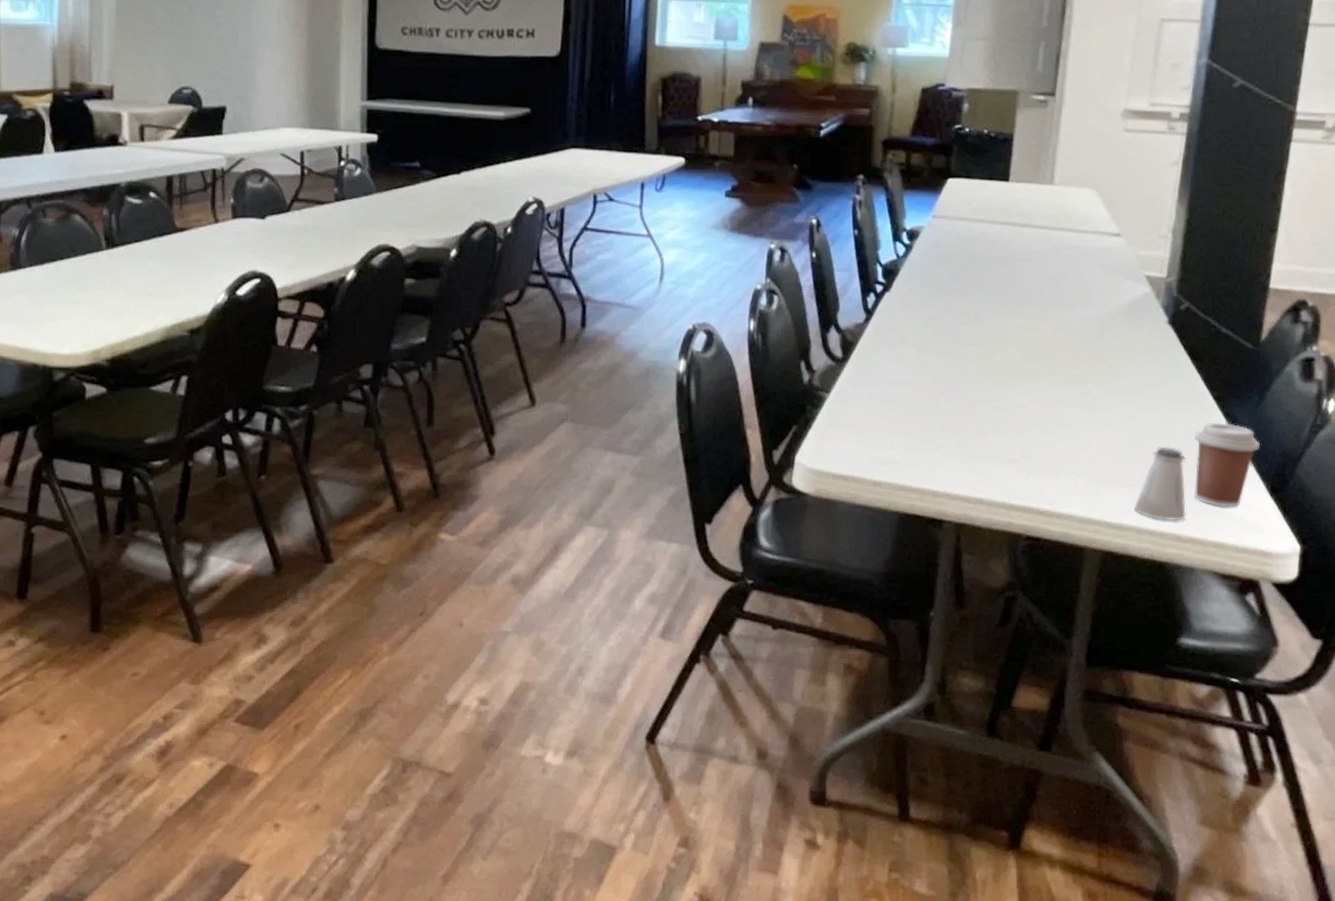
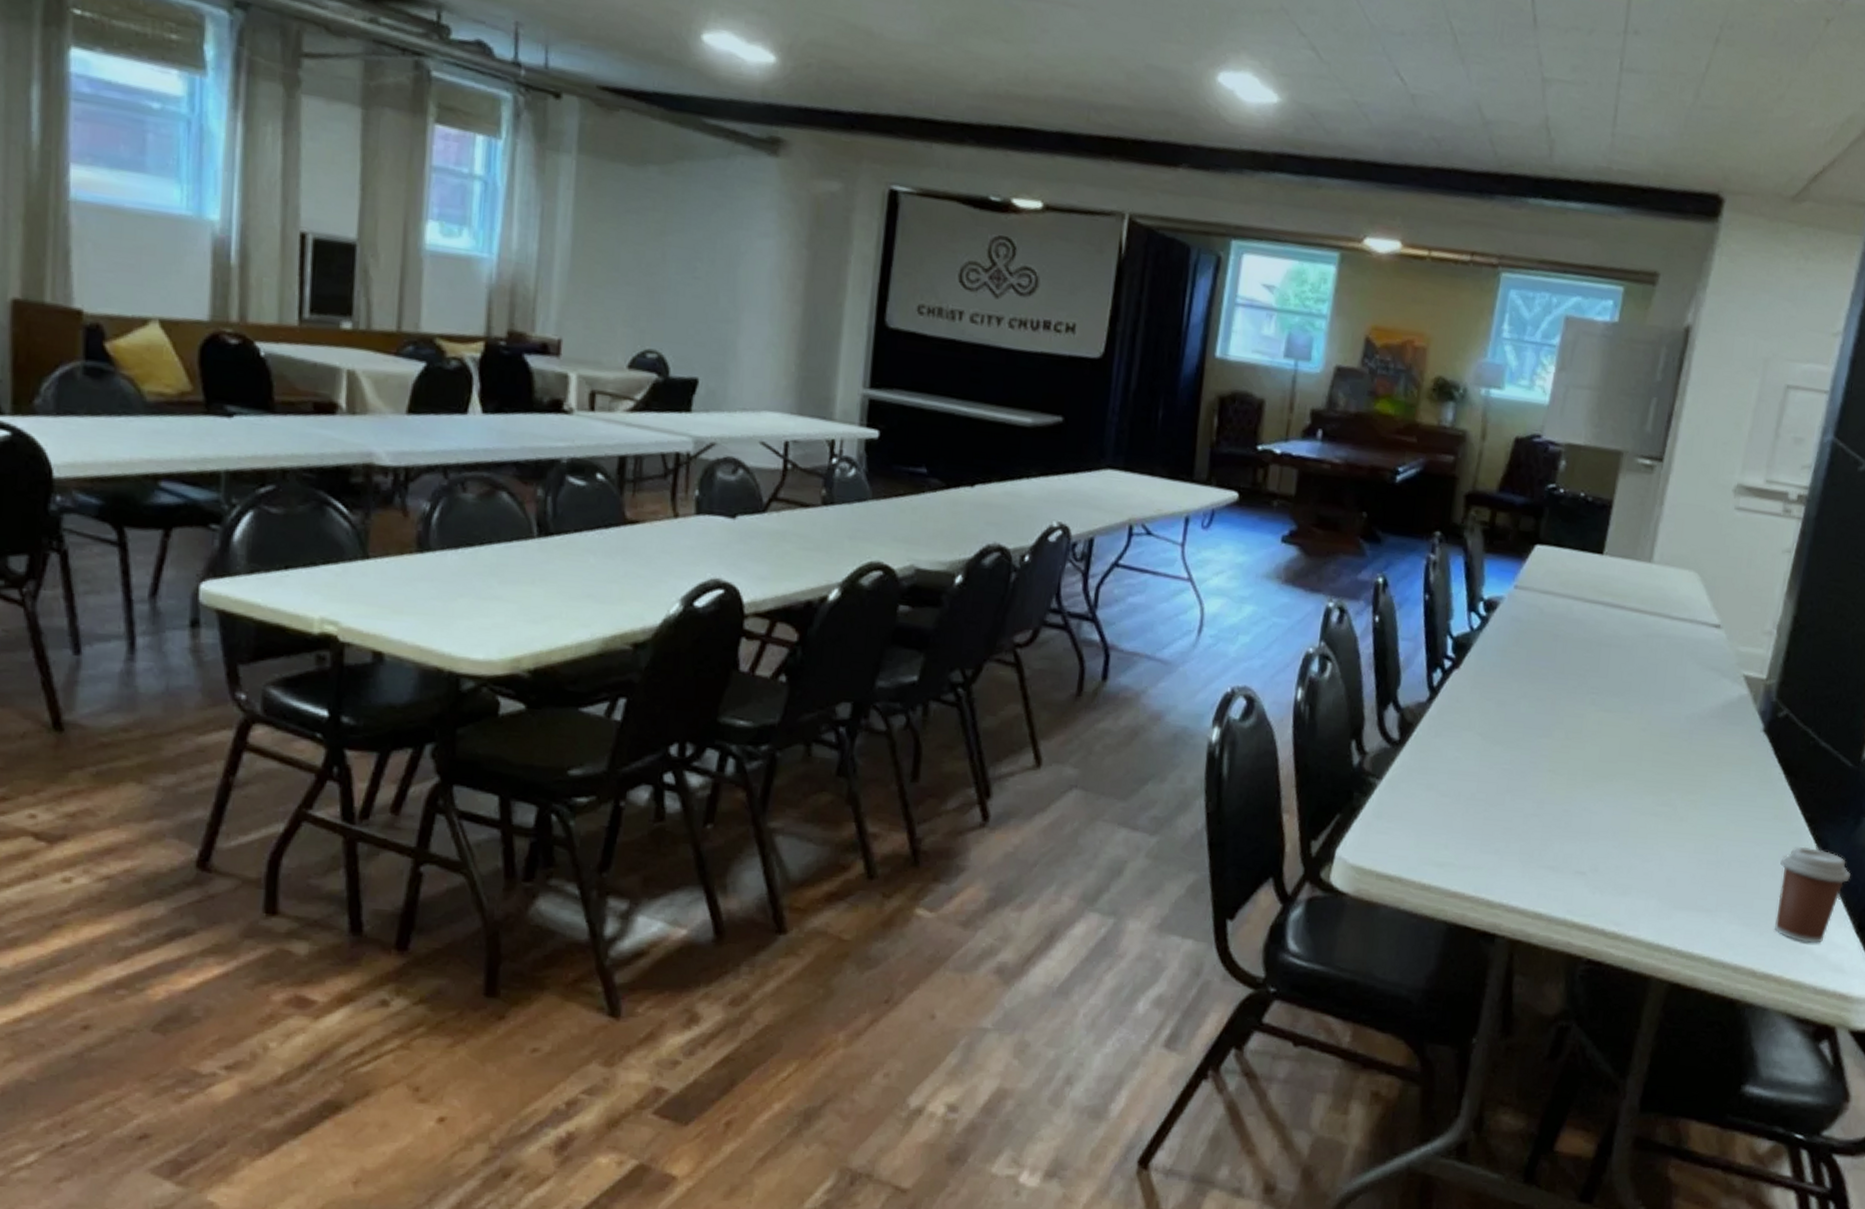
saltshaker: present [1134,446,1186,521] -> none [1708,869,1769,955]

